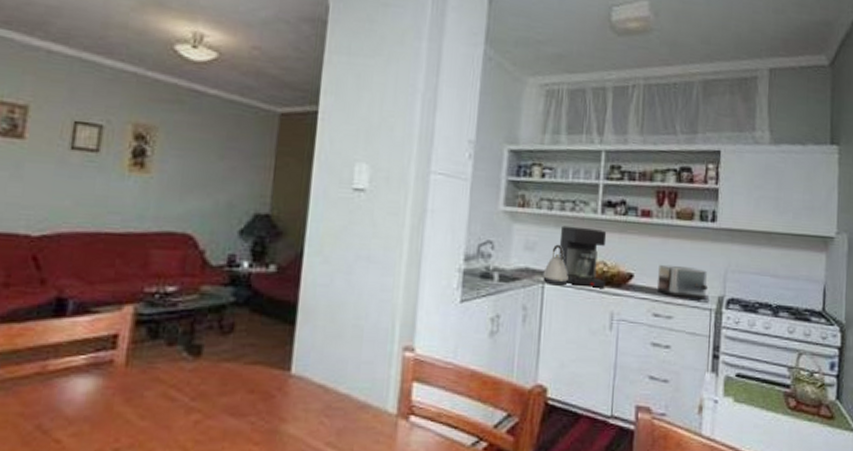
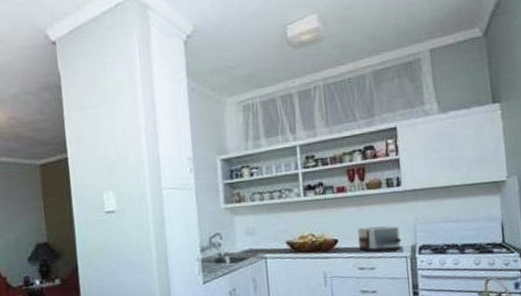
kettle: present [543,244,570,286] -> none [264,226,286,260]
coffee maker: present [558,225,607,288] -> none [273,209,316,257]

